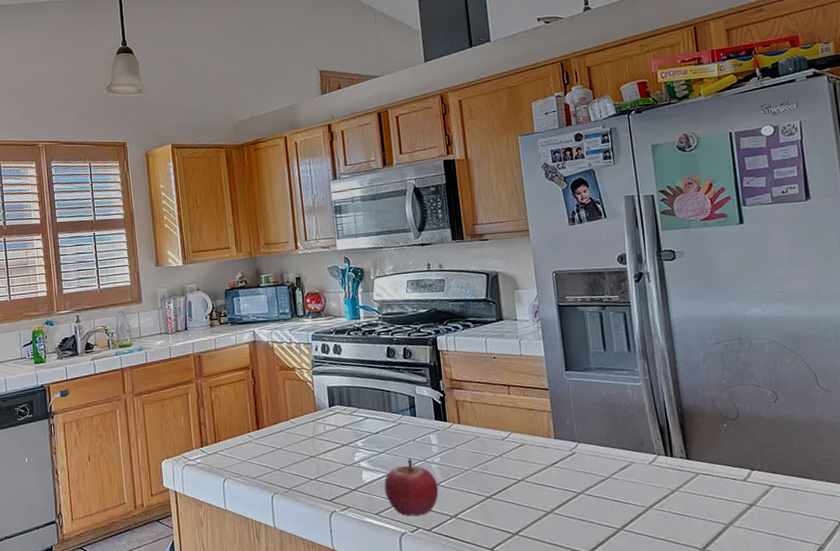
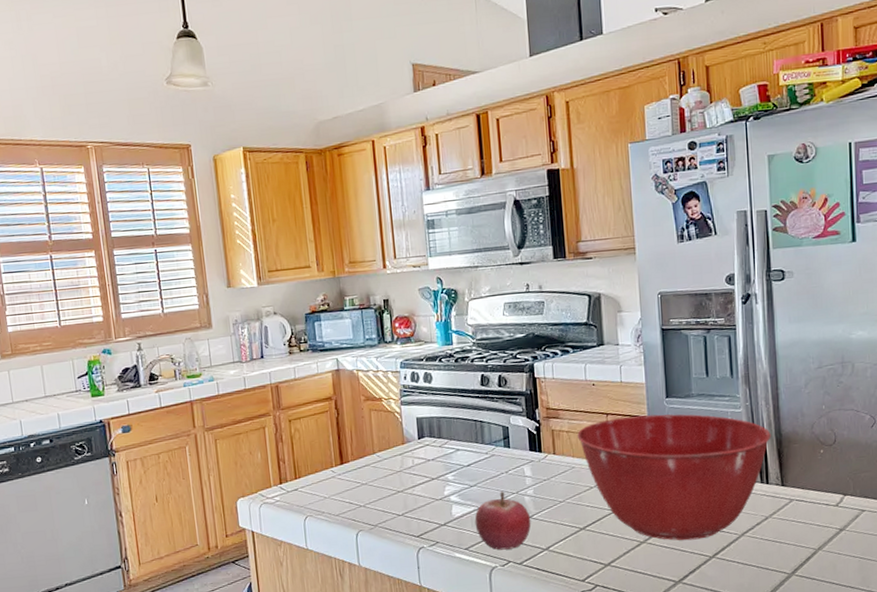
mixing bowl: none [480,386,673,512] -> present [577,414,771,541]

